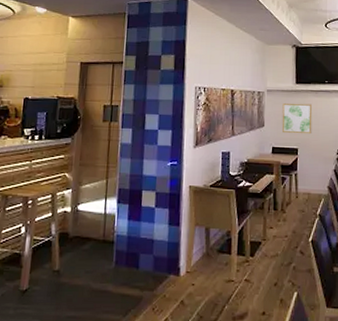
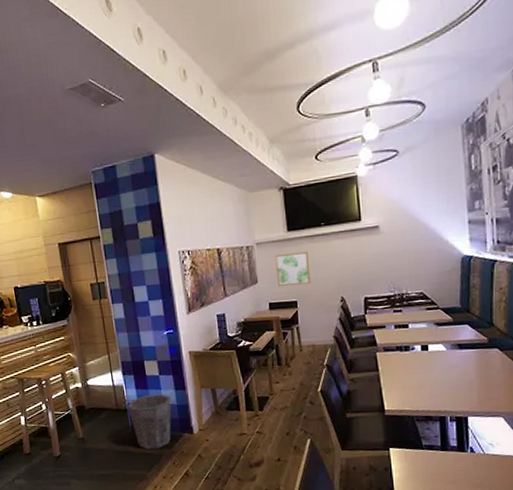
waste bin: none [115,227,163,290] -> present [127,393,172,449]

